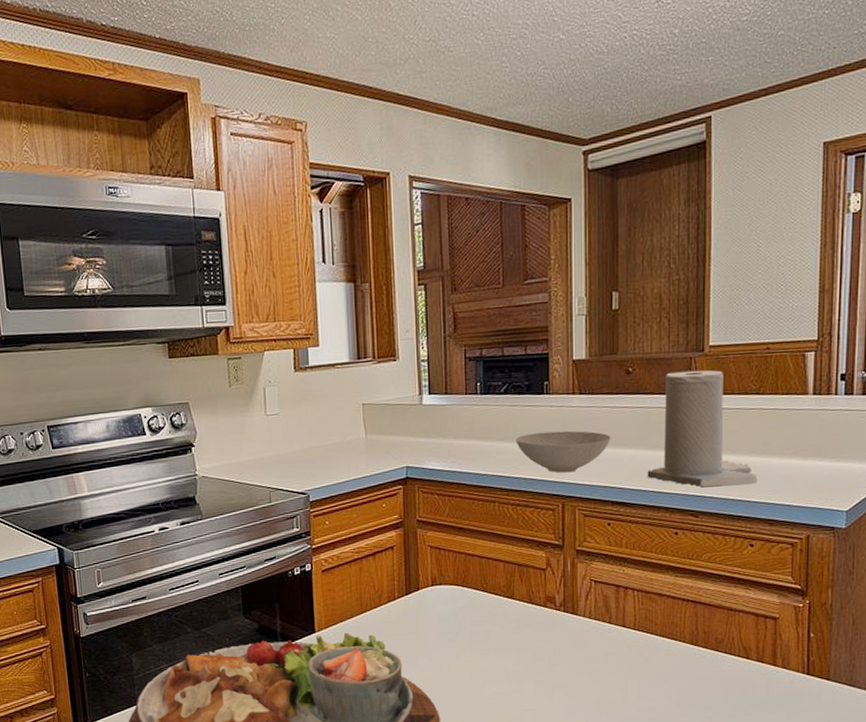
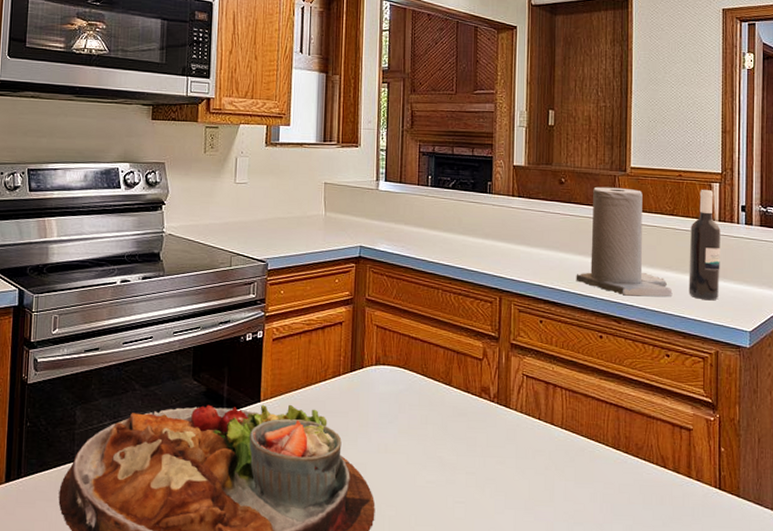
bowl: present [515,430,611,473] -> none [460,228,545,269]
wine bottle: none [776,361,815,483] -> present [688,190,721,301]

